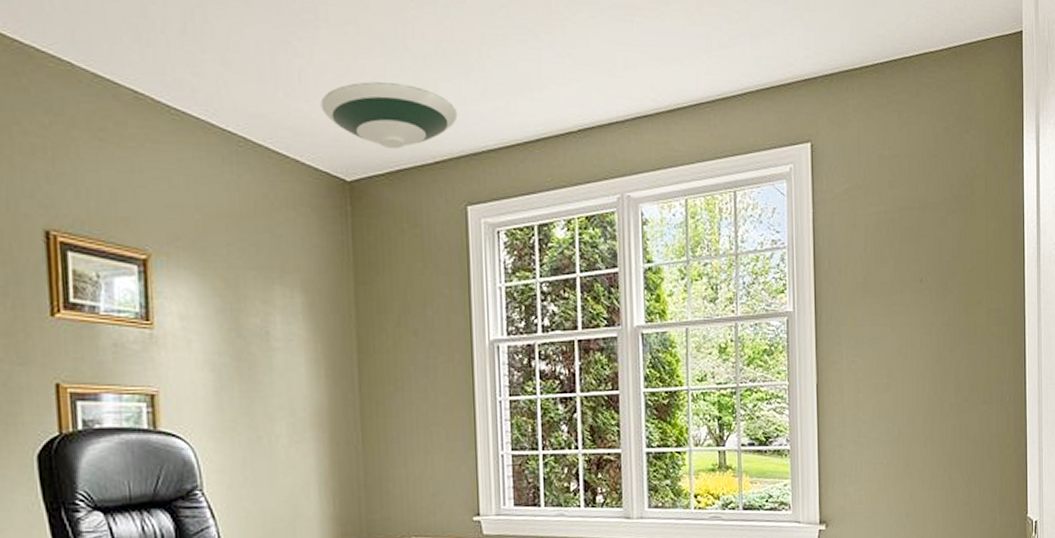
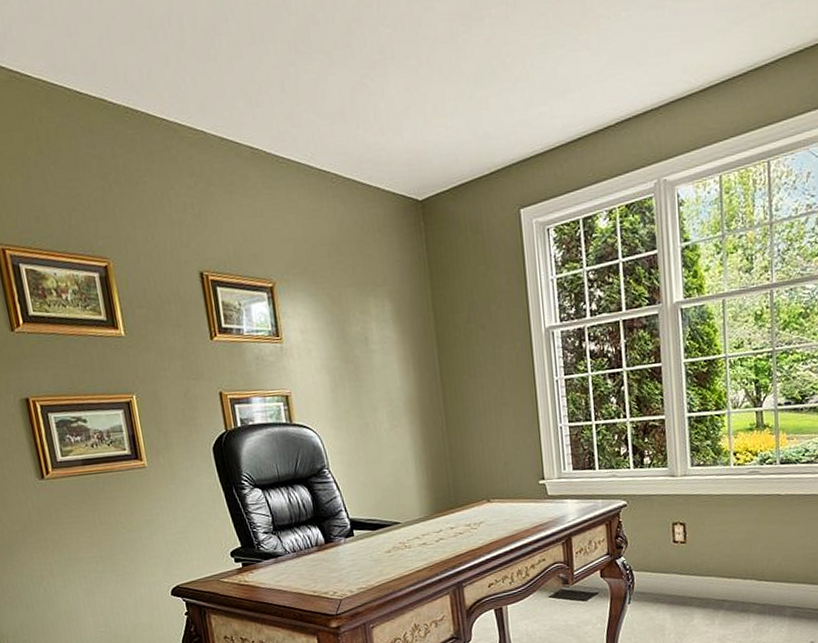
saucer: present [321,81,458,150] -> none [393,105,508,167]

